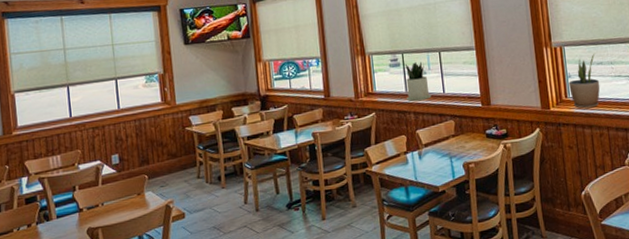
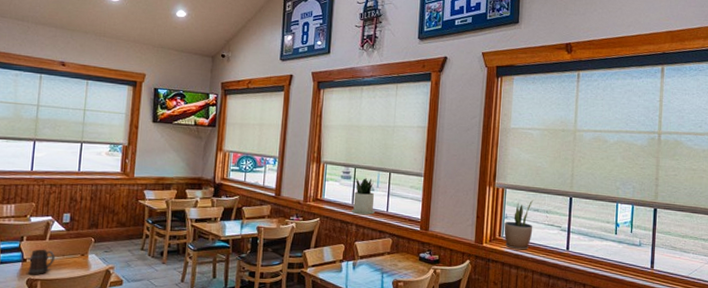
beer mug: none [86,195,111,224] -> present [28,249,55,275]

